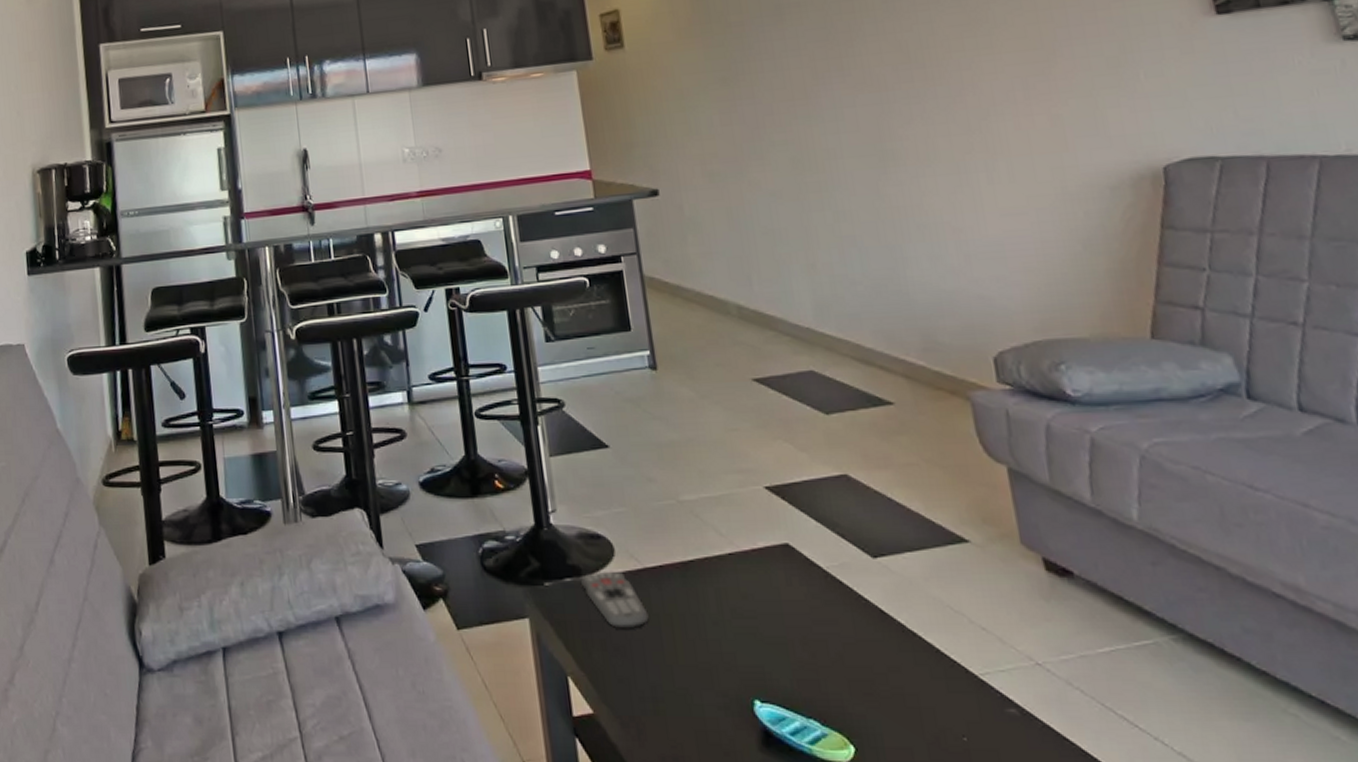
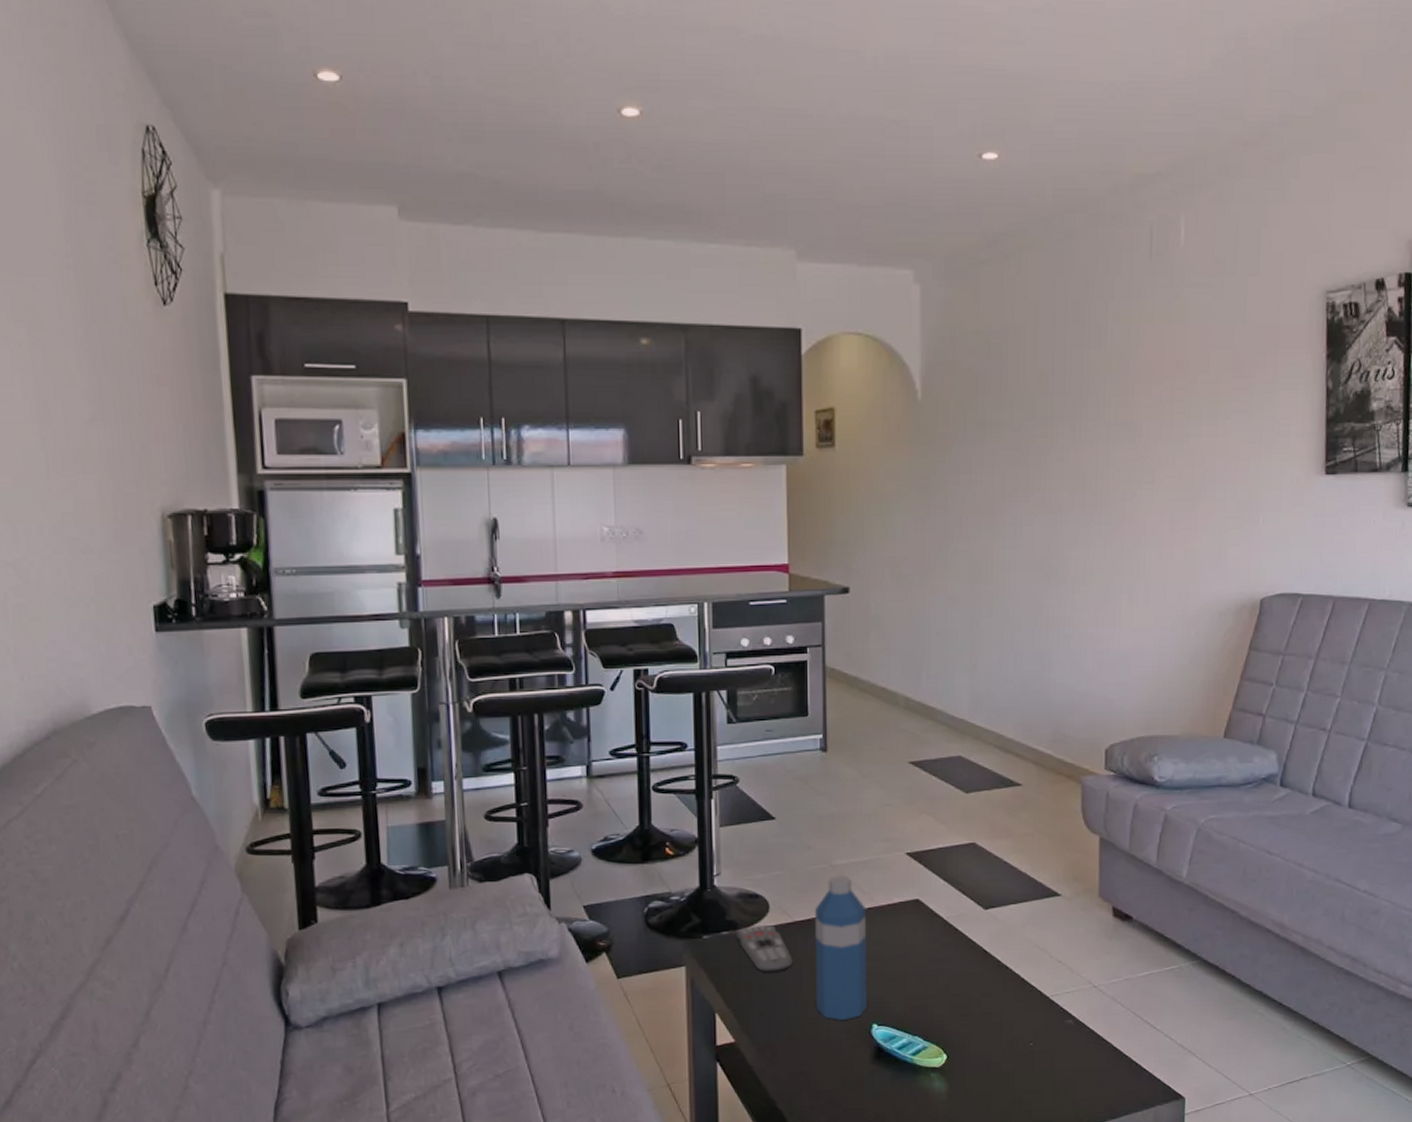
water bottle: none [666,514,745,694] -> present [814,876,868,1021]

